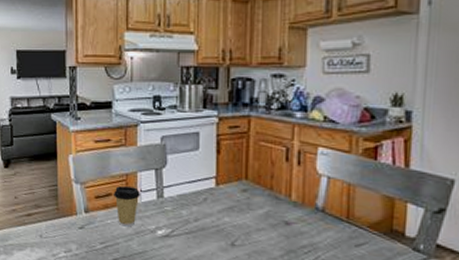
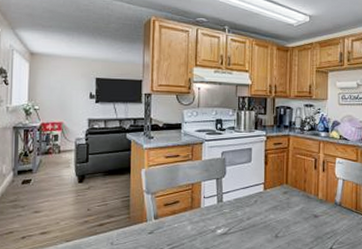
coffee cup: present [114,186,140,227] -> none [181,194,204,229]

